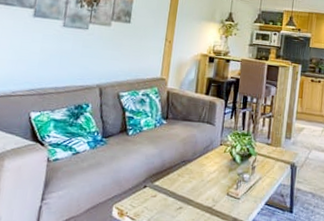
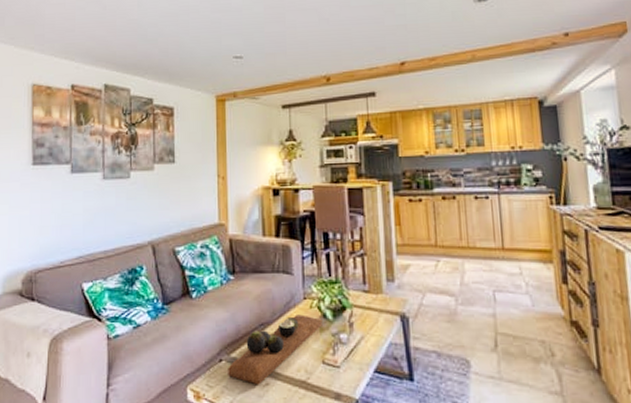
decorative tray: none [149,156,232,208] -> present [228,314,322,385]

